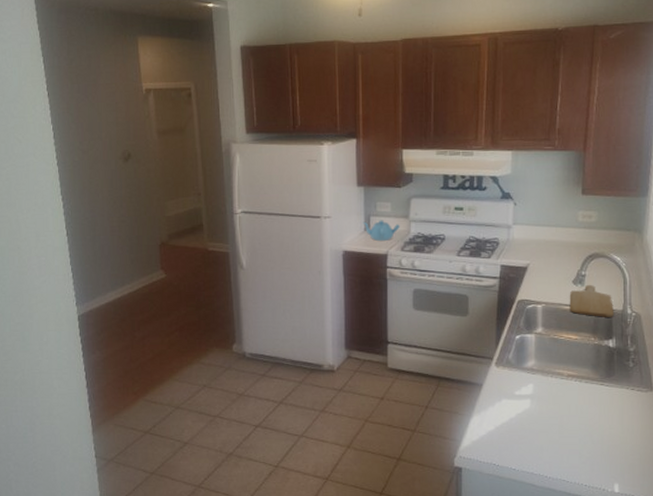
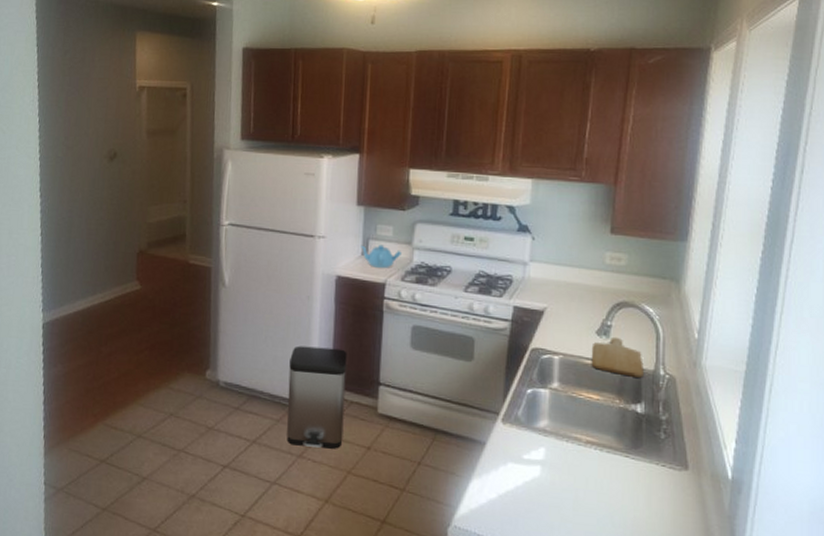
pedal bin: none [307,315,359,402] -> present [286,345,347,449]

